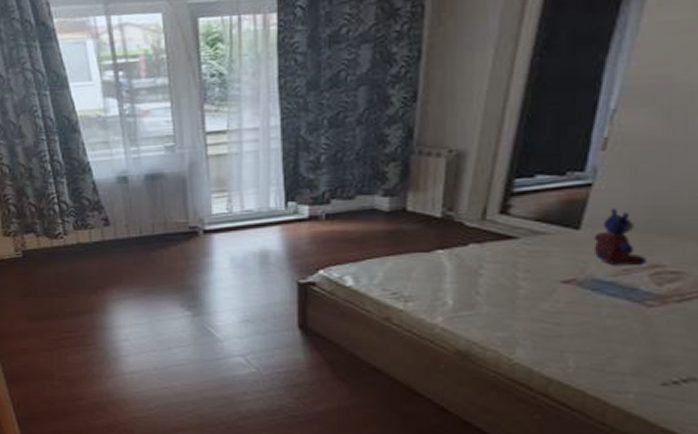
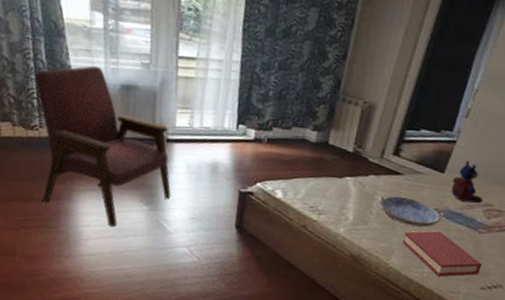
armchair: none [54,158,216,339] -> present [35,65,171,227]
serving tray: none [486,268,589,305] -> present [378,195,445,227]
hardback book: none [528,309,658,372] -> present [402,231,482,277]

